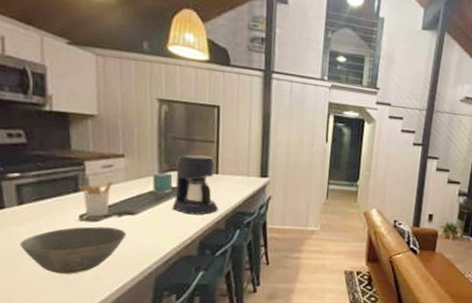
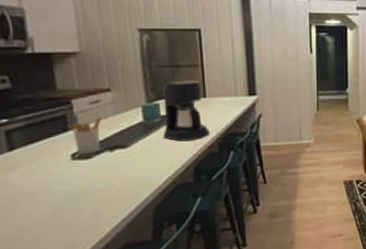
bowl: present [20,226,127,274] -> none [15,163,120,216]

